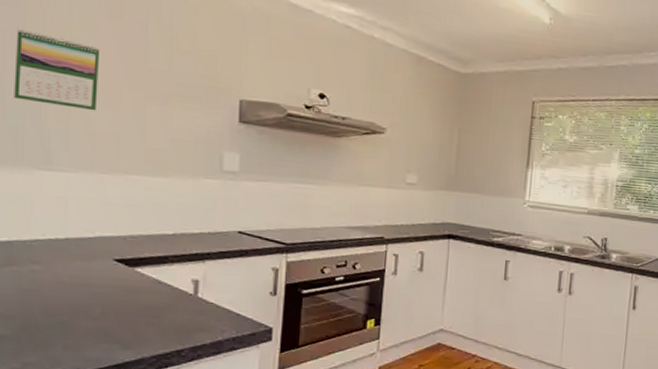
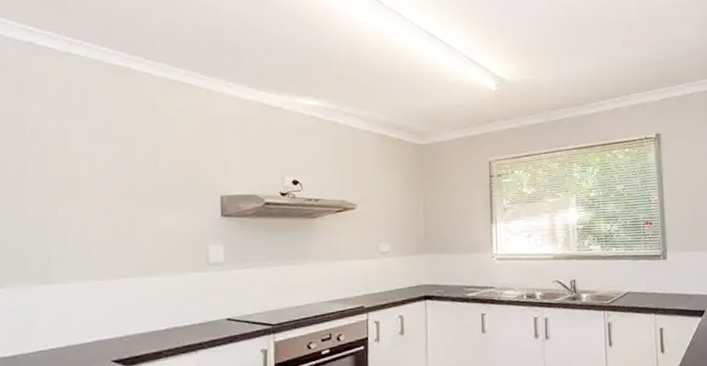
calendar: present [14,29,101,111] -> none [16,159,93,224]

